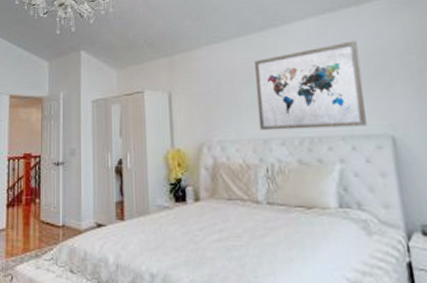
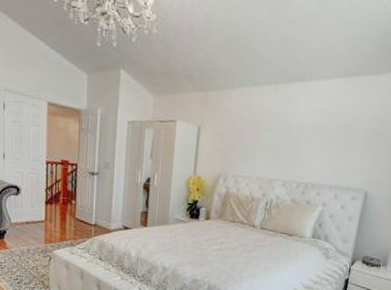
wall art: present [255,40,367,131] -> none [268,107,365,181]

